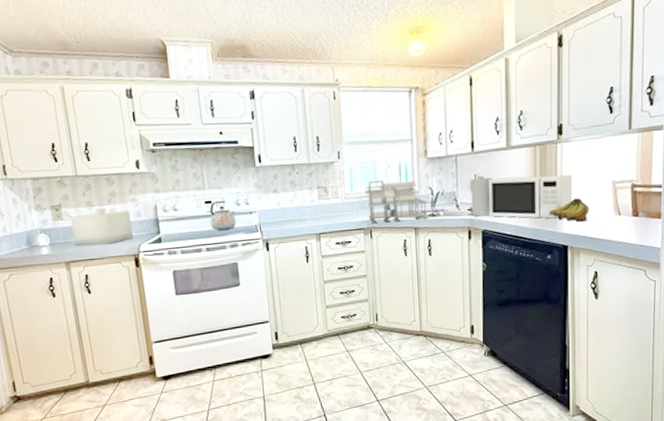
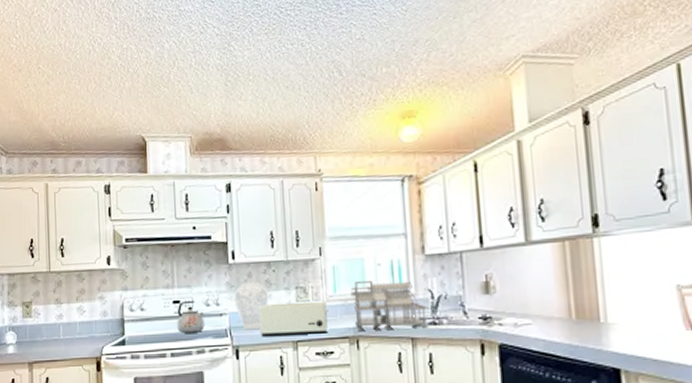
canister: present [70,207,134,247] -> none [39,305,98,346]
vase: none [261,182,294,226] -> present [233,281,269,330]
toaster: none [284,198,347,231] -> present [258,301,330,337]
paper towel holder: present [470,175,493,217] -> none [480,276,510,328]
microwave: present [488,174,573,219] -> none [503,276,622,333]
fruit: present [549,197,589,222] -> none [590,306,647,338]

